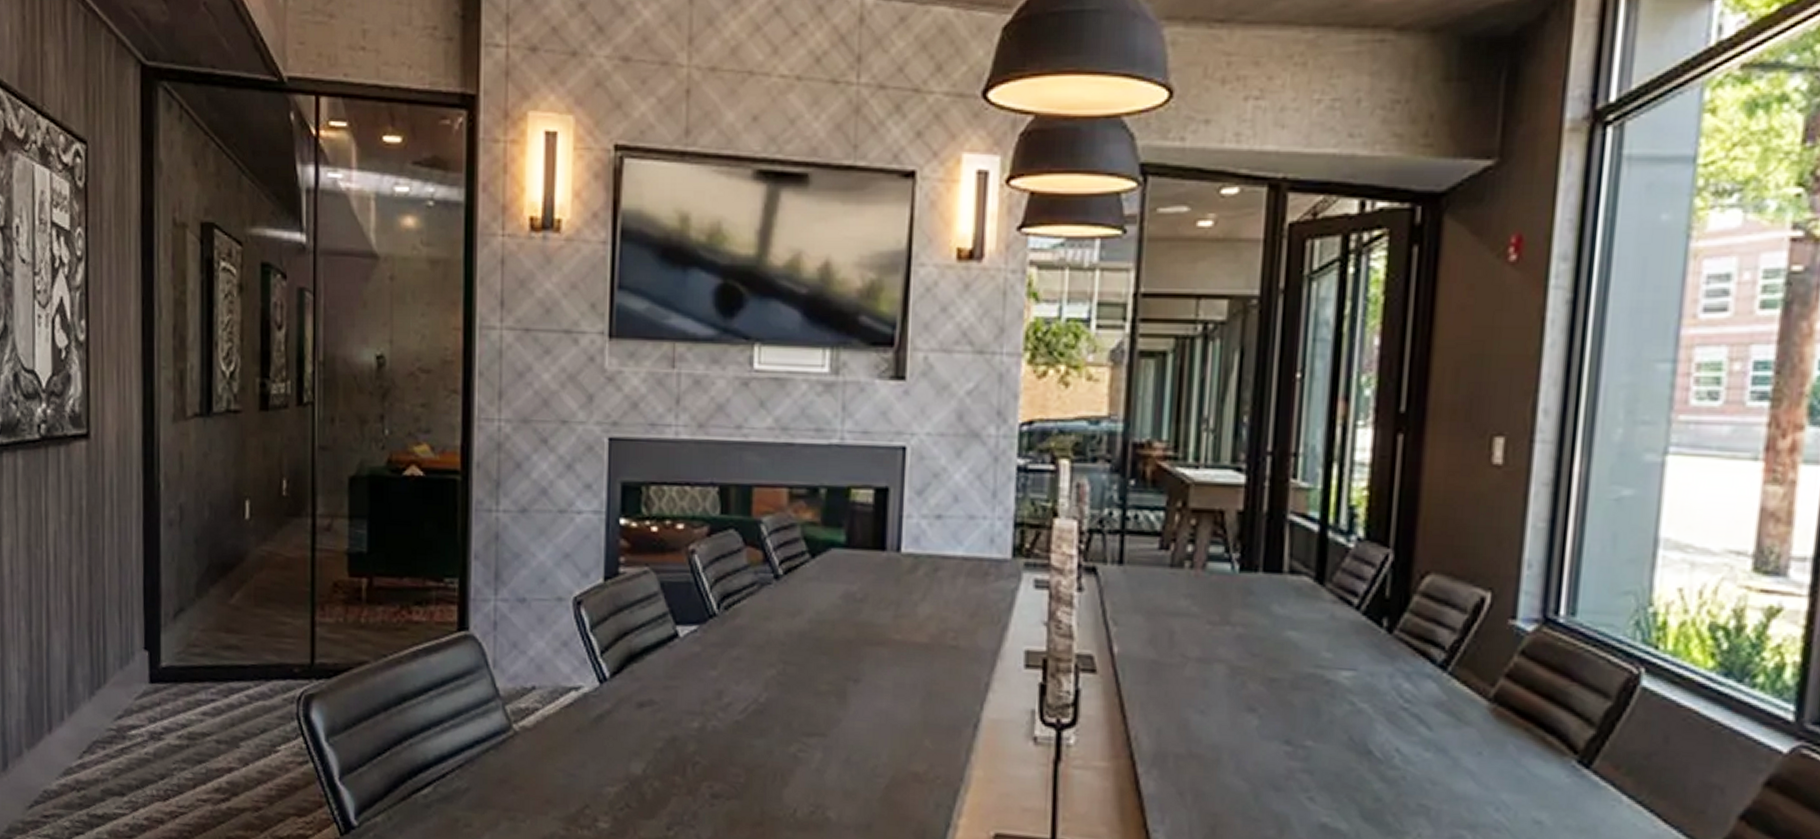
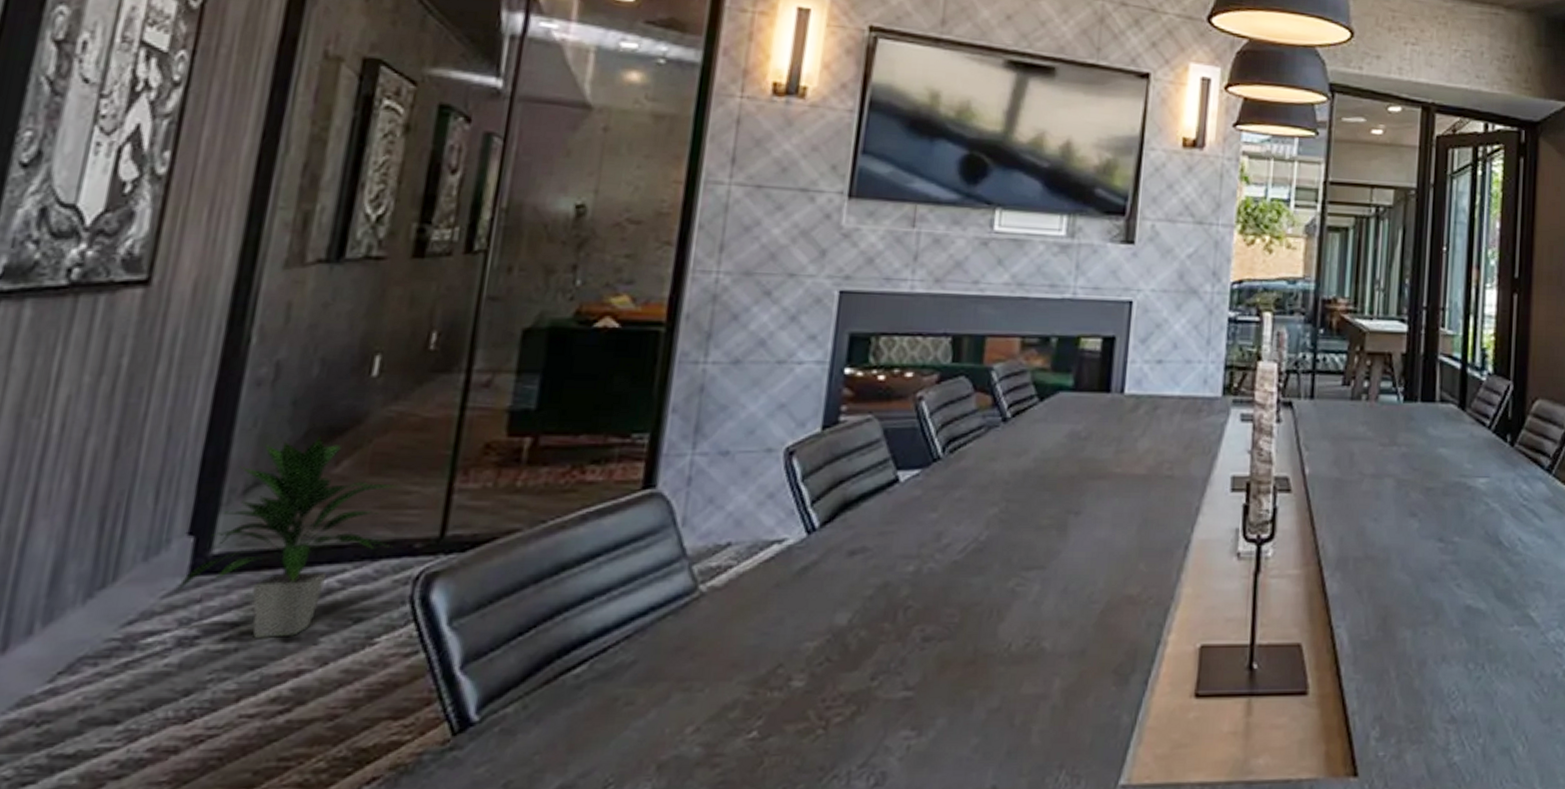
indoor plant: none [143,571,279,740] -> present [174,436,400,639]

